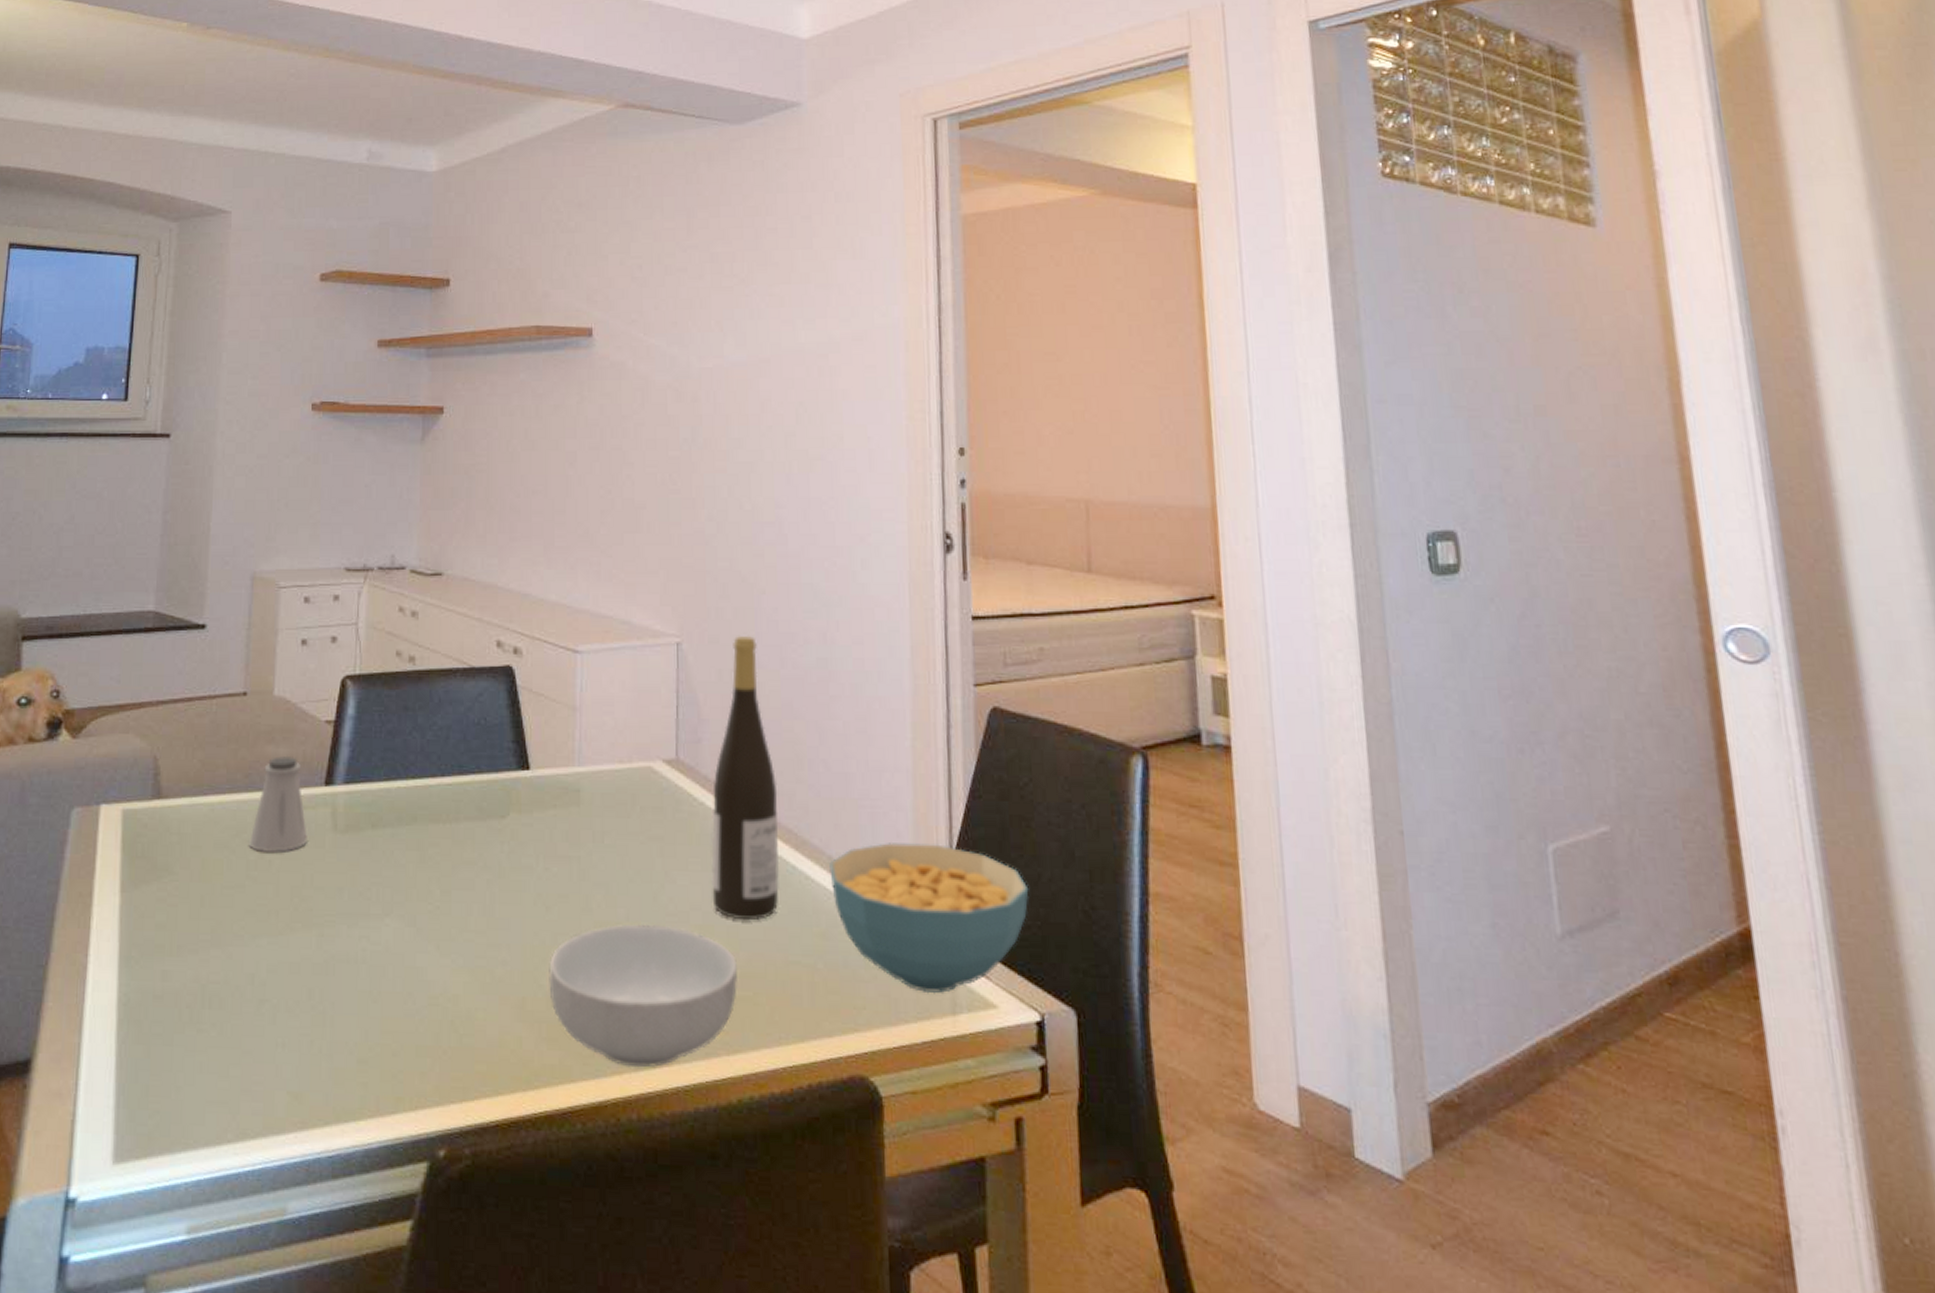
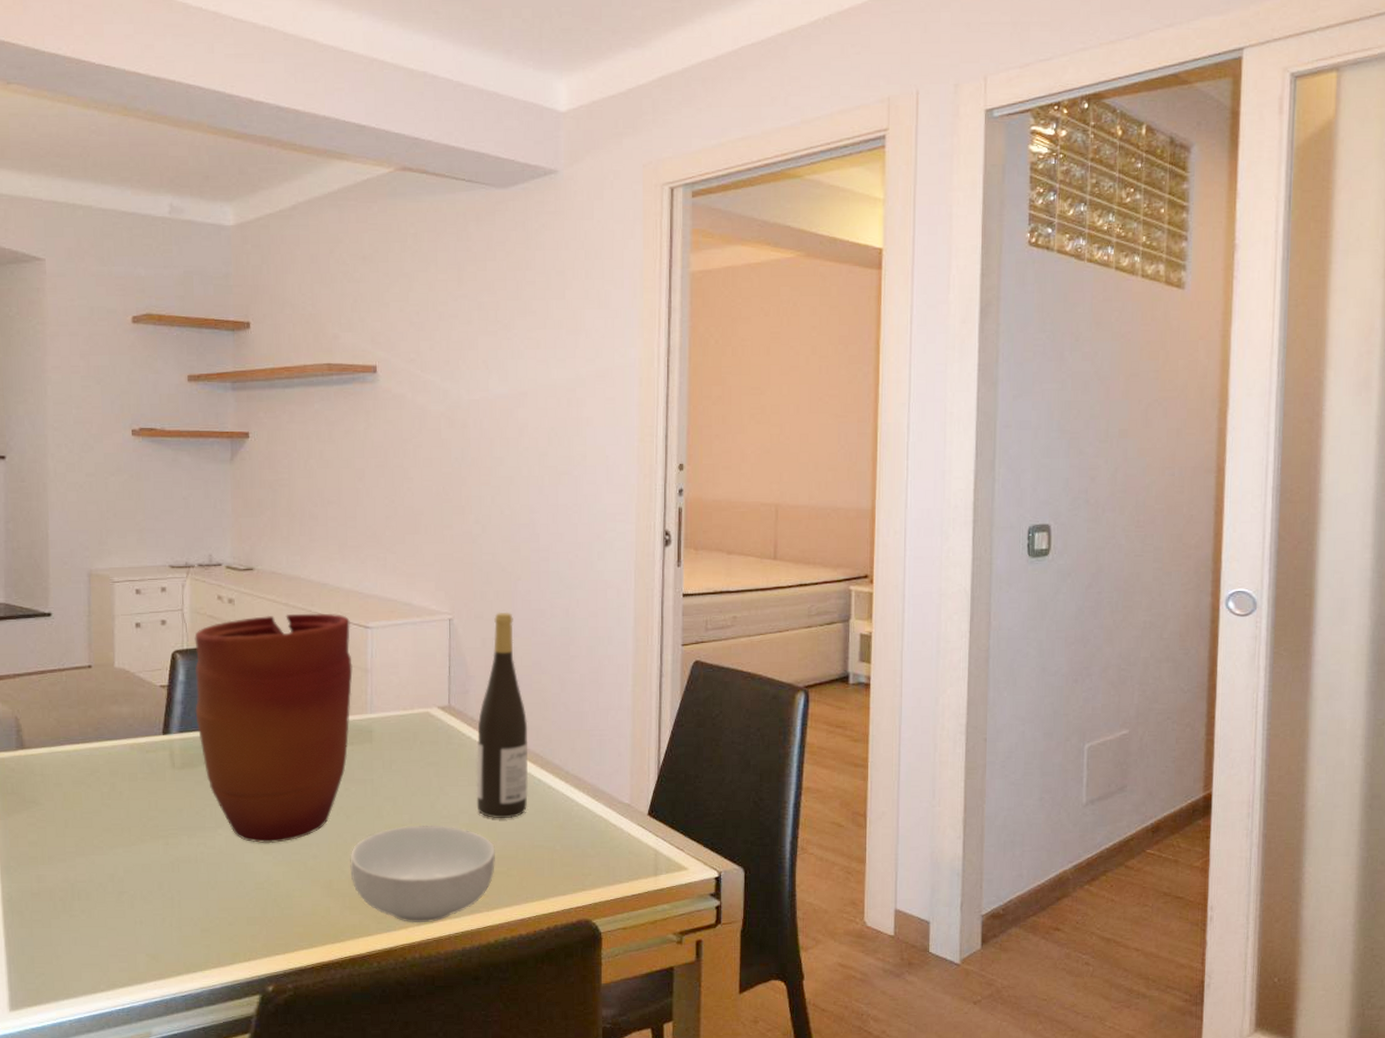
saltshaker: present [249,755,307,852] -> none [102,713,151,786]
vase: none [365,631,557,942] -> present [194,613,353,844]
cereal bowl: present [829,843,1029,994] -> none [567,760,715,863]

